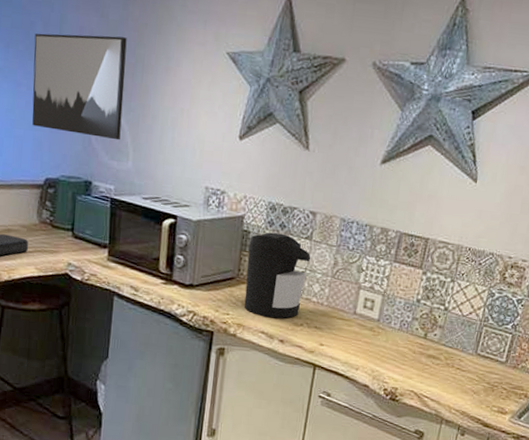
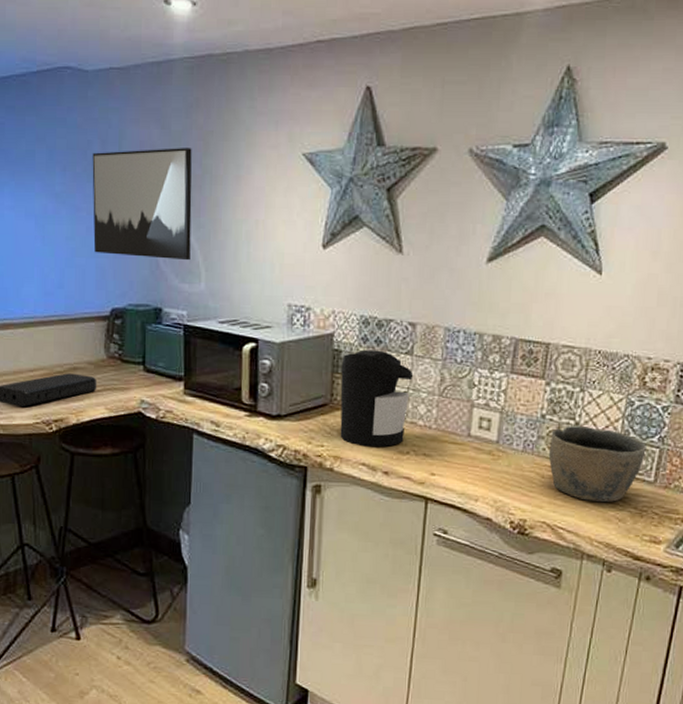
bowl: none [420,310,502,377] -> present [548,426,646,503]

